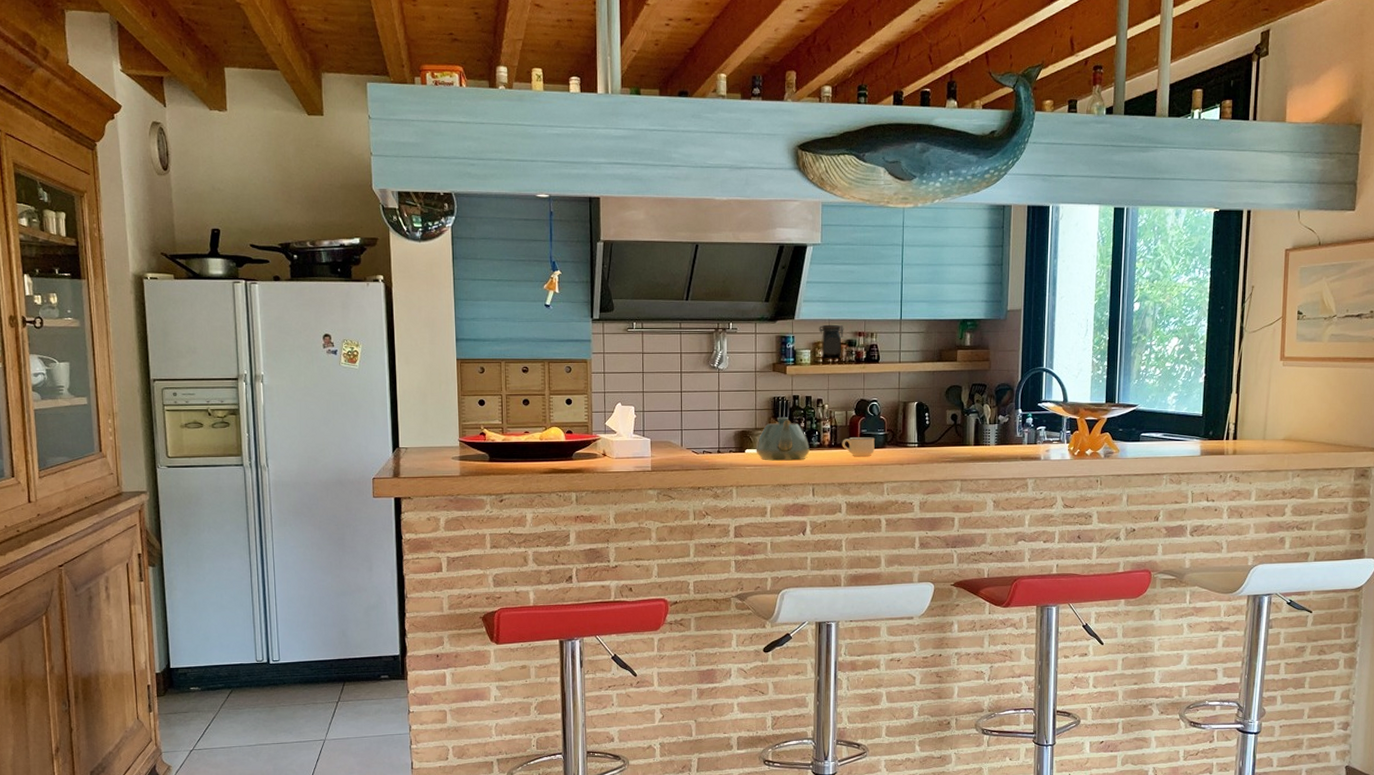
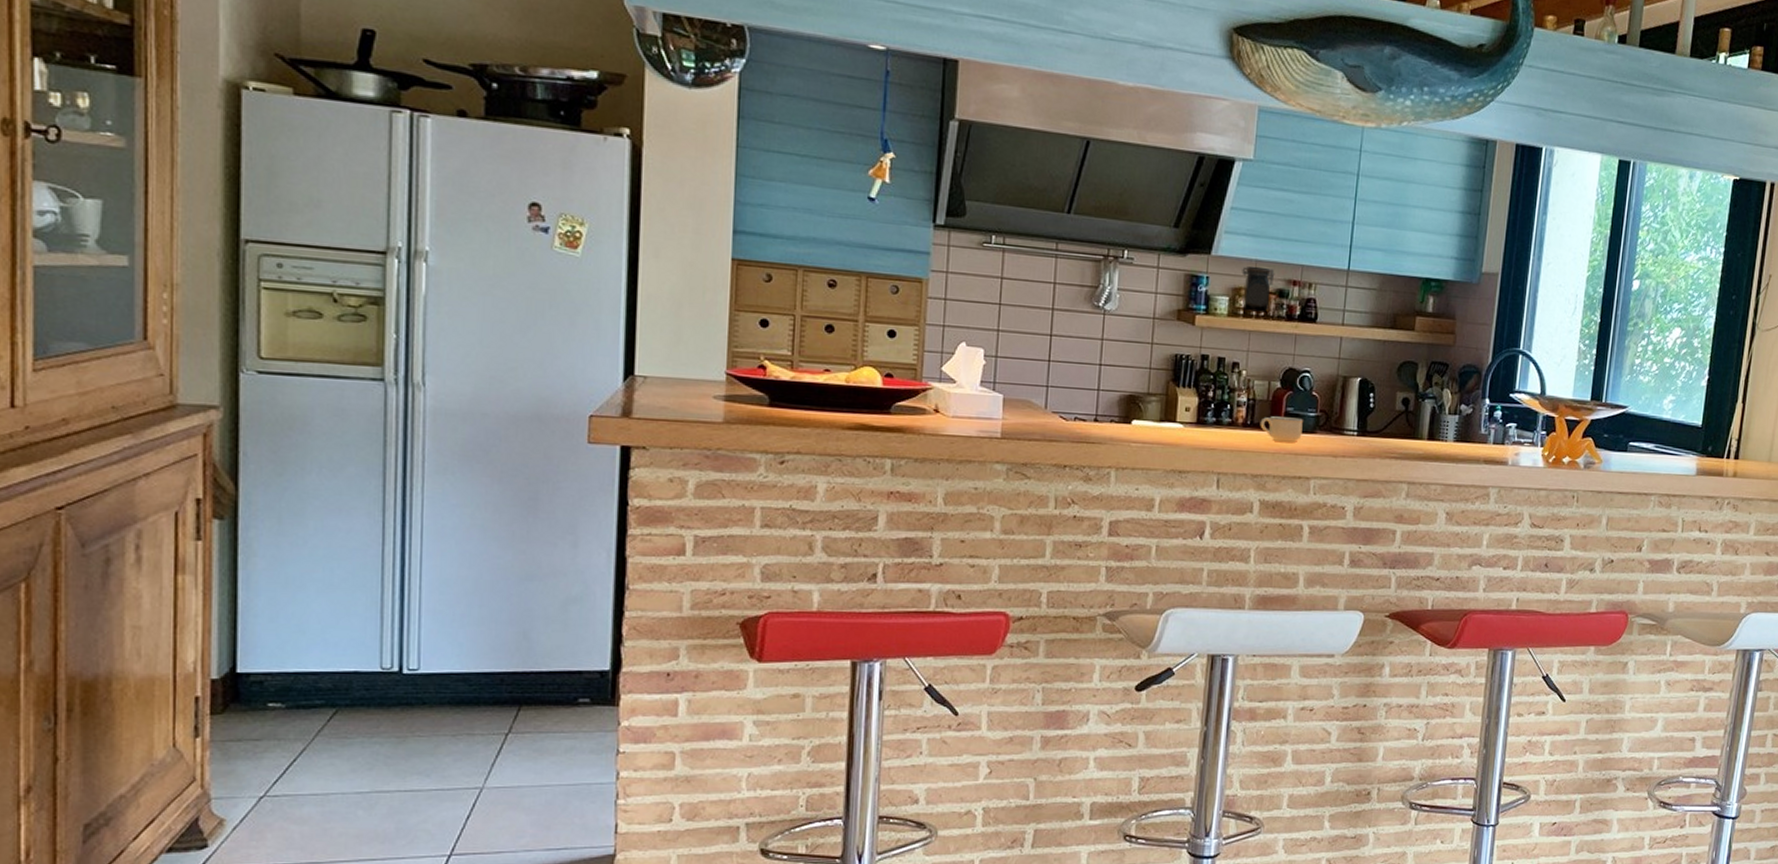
teapot: present [756,416,810,461] -> none [1146,380,1218,440]

